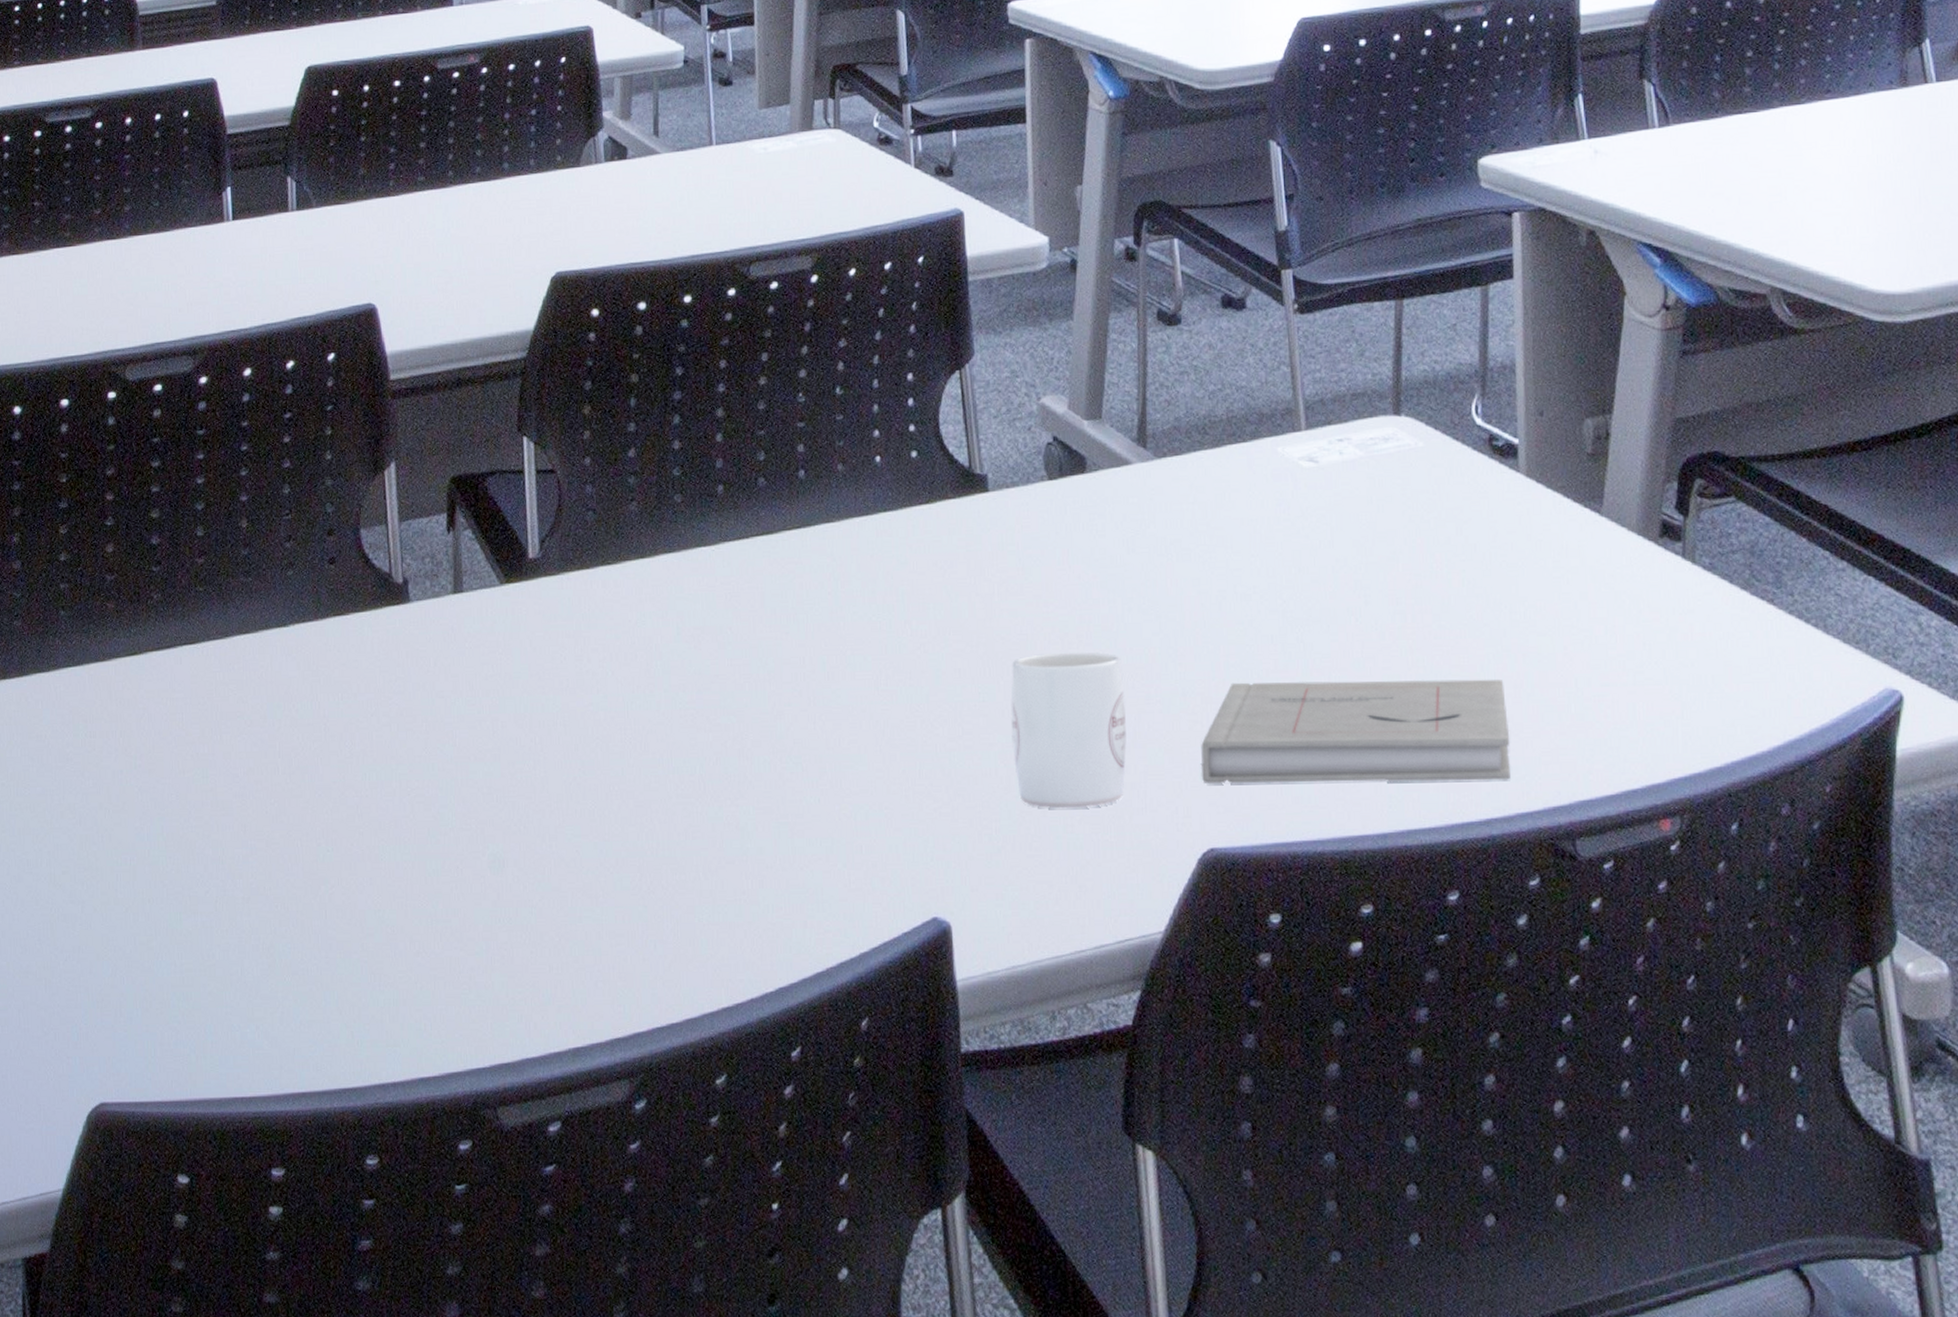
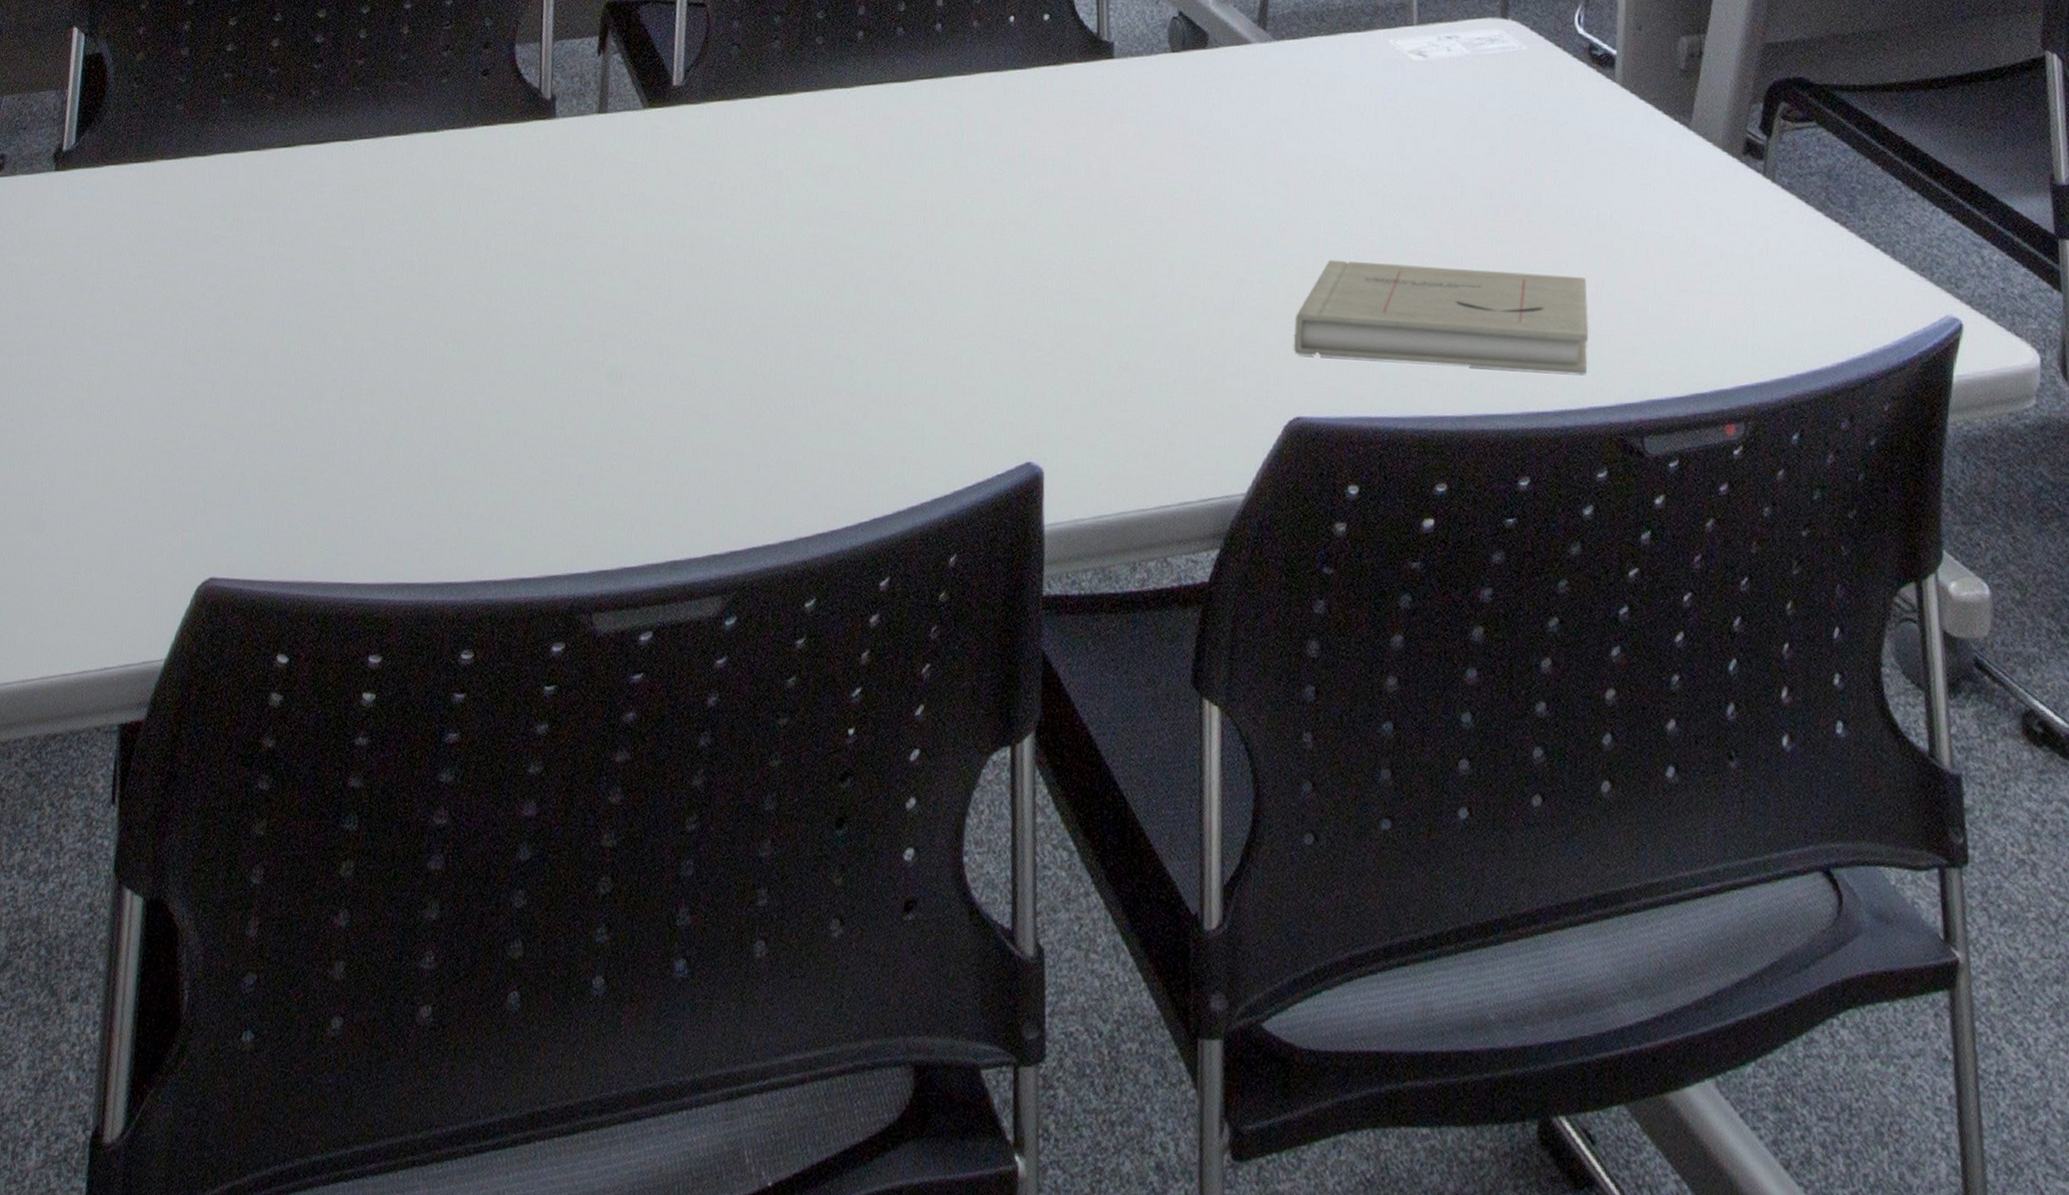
mug: present [1010,652,1127,809] -> none [1116,217,1227,368]

